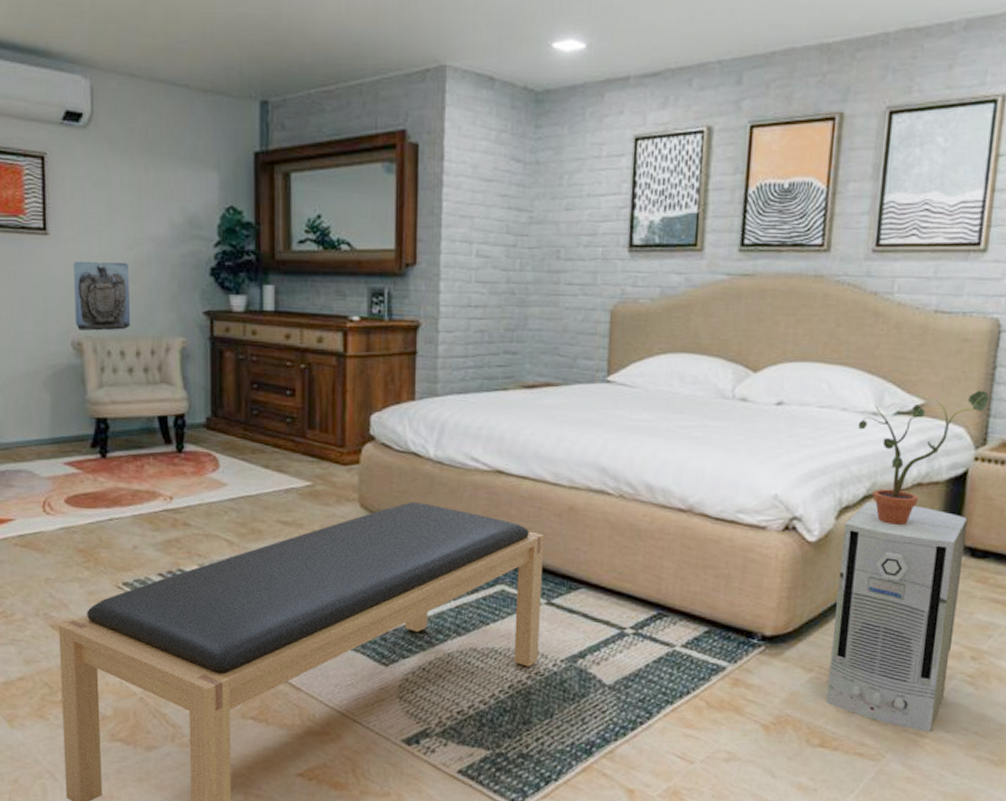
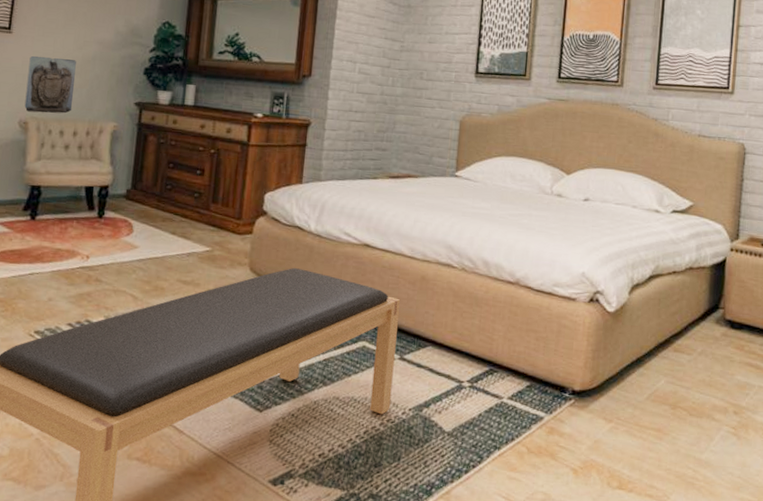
air purifier: present [826,501,968,733] -> none [623,280,727,477]
potted plant: present [857,390,990,525] -> none [644,196,740,301]

